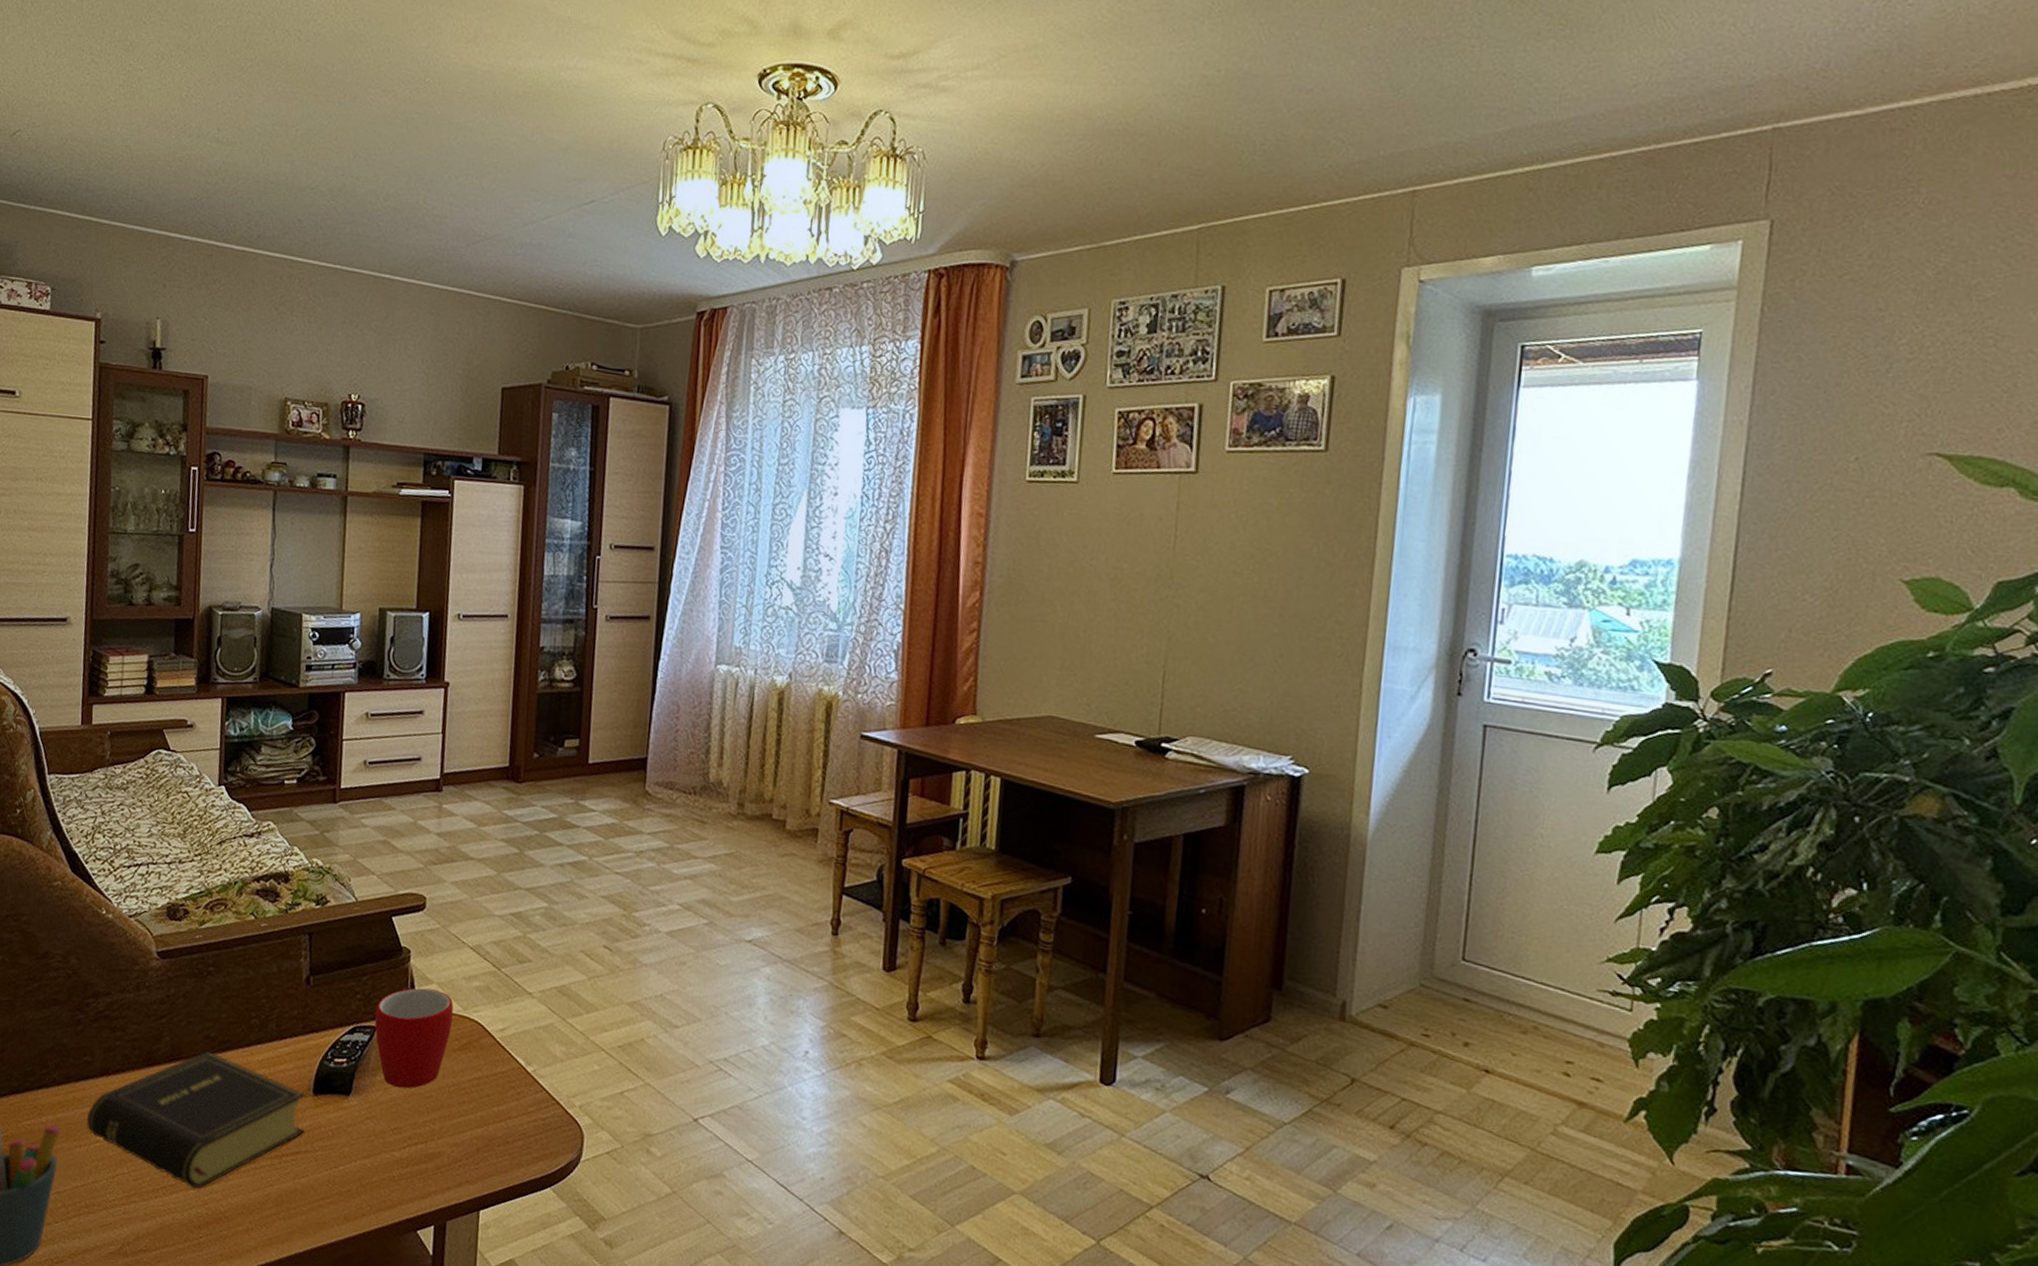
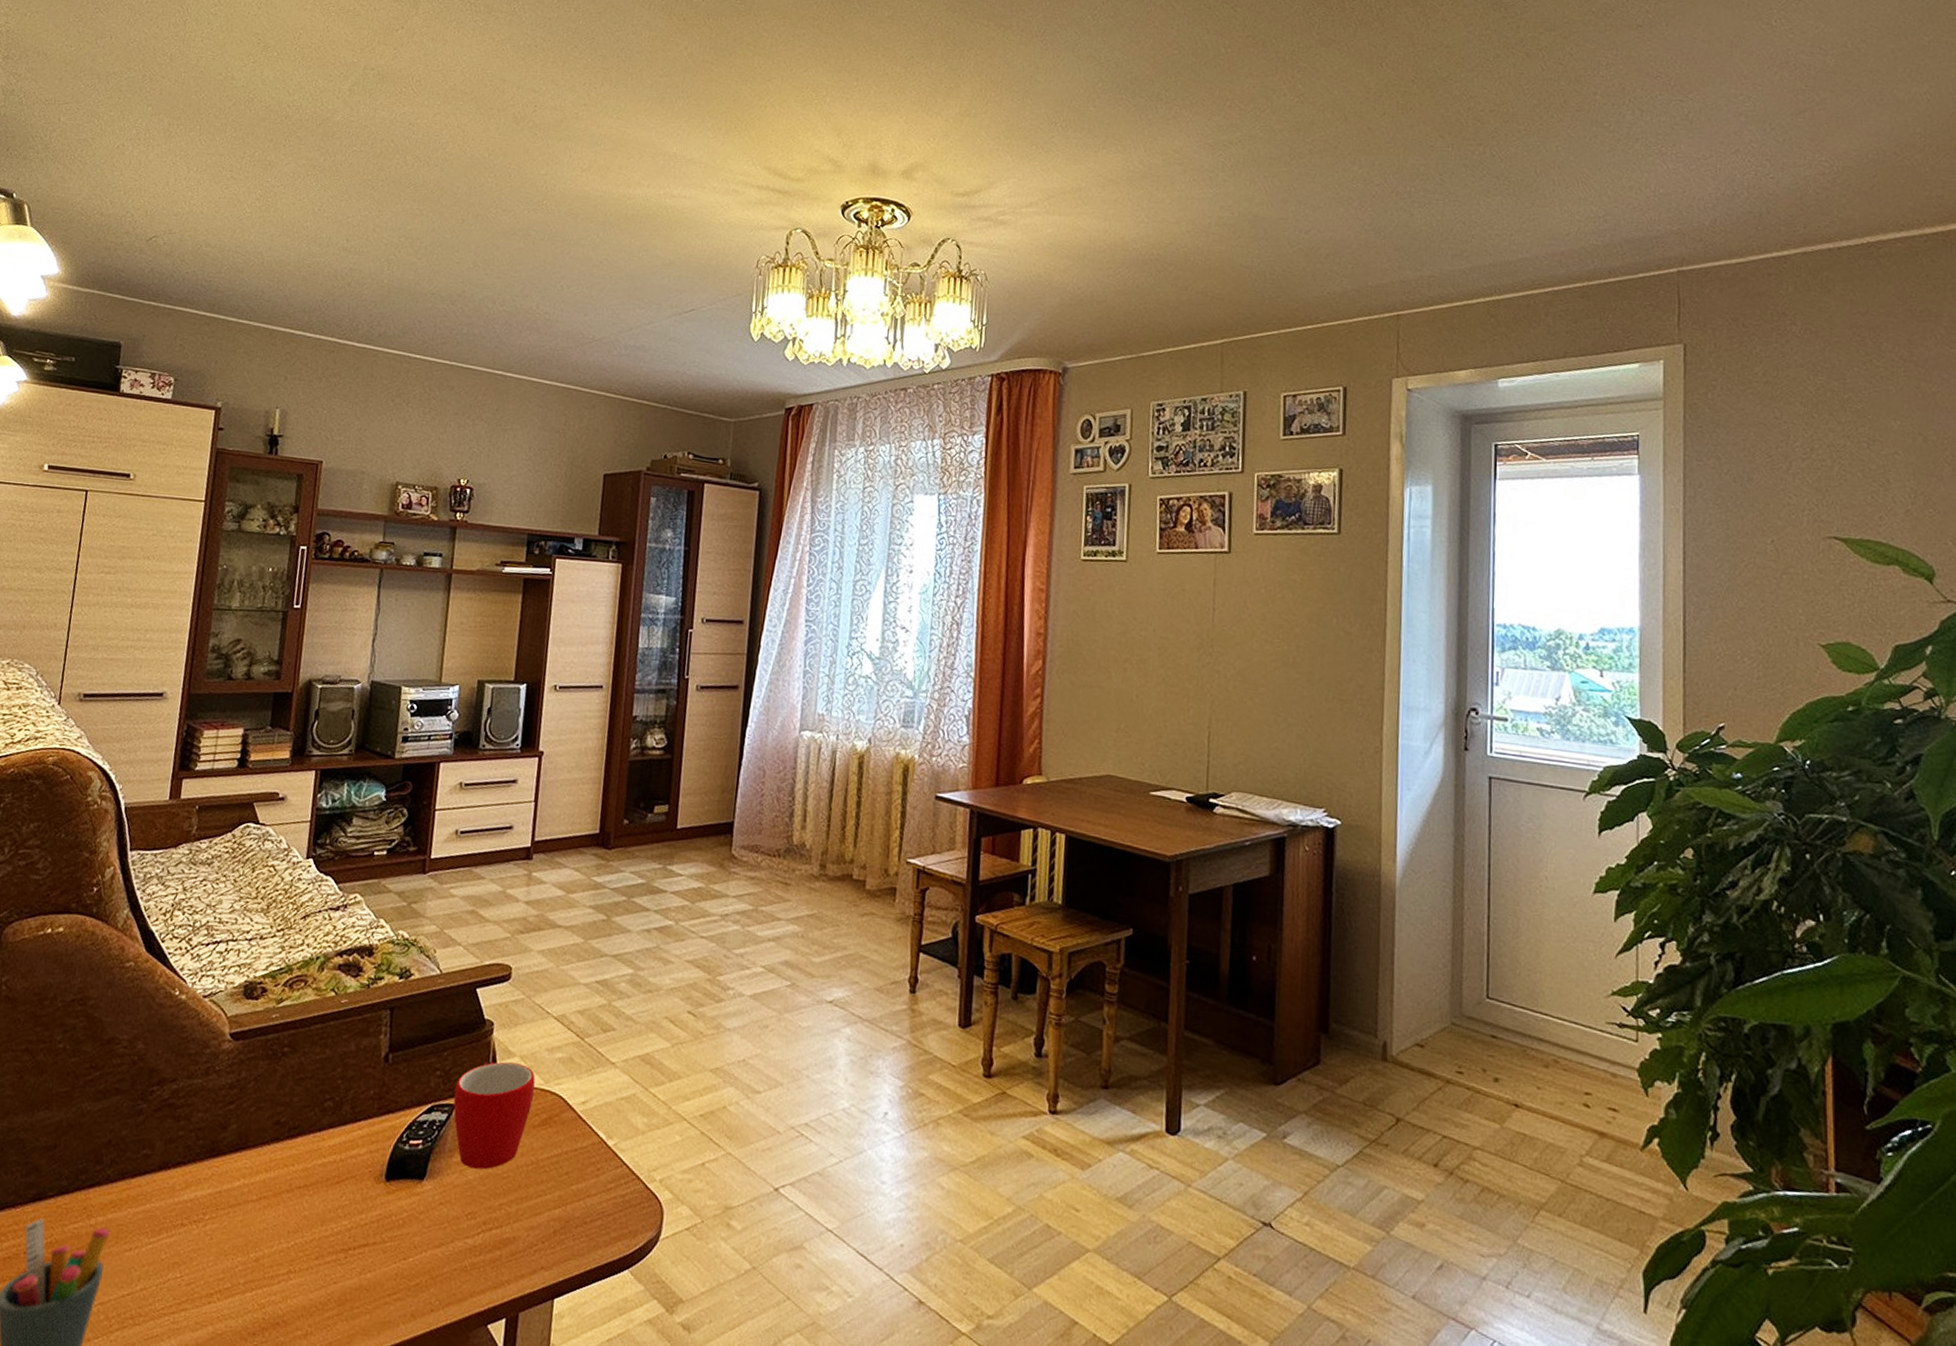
book: present [86,1050,306,1189] -> none [139,1137,378,1291]

